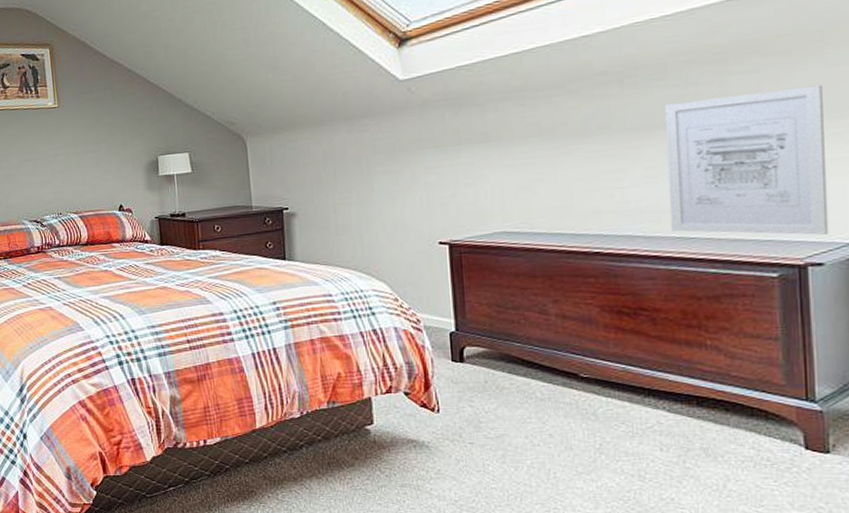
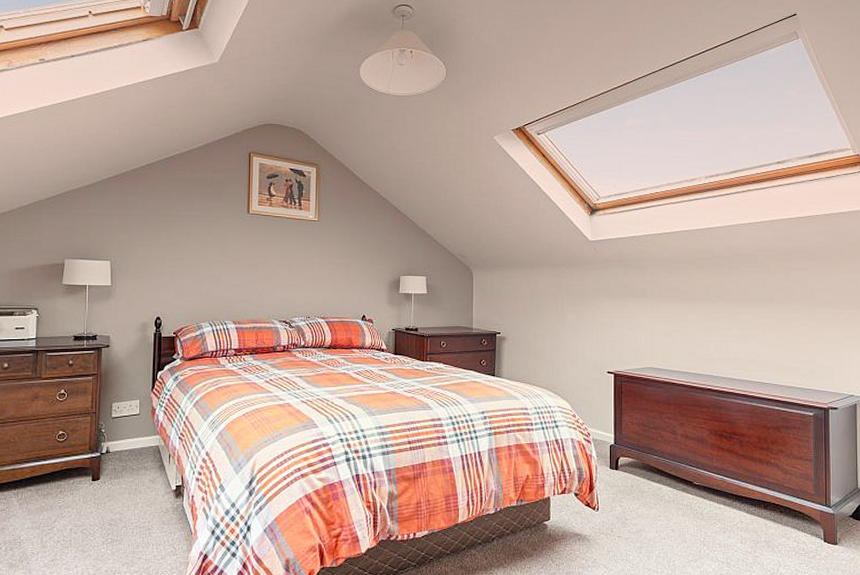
wall art: present [664,84,830,235] -> none [754,284,841,388]

